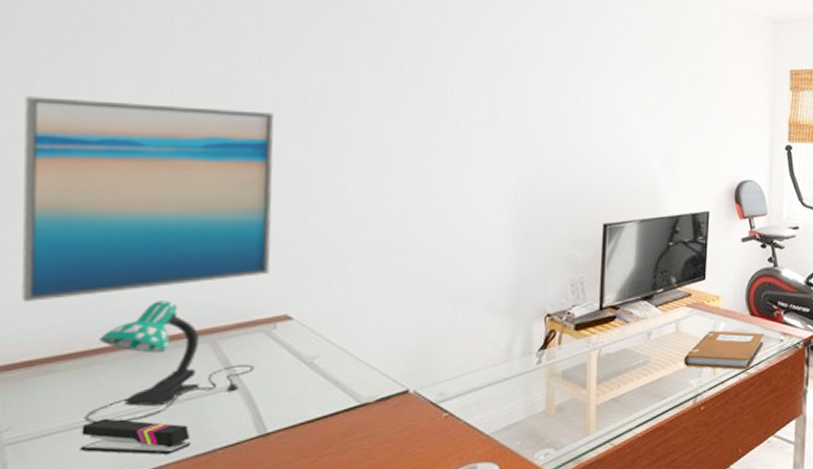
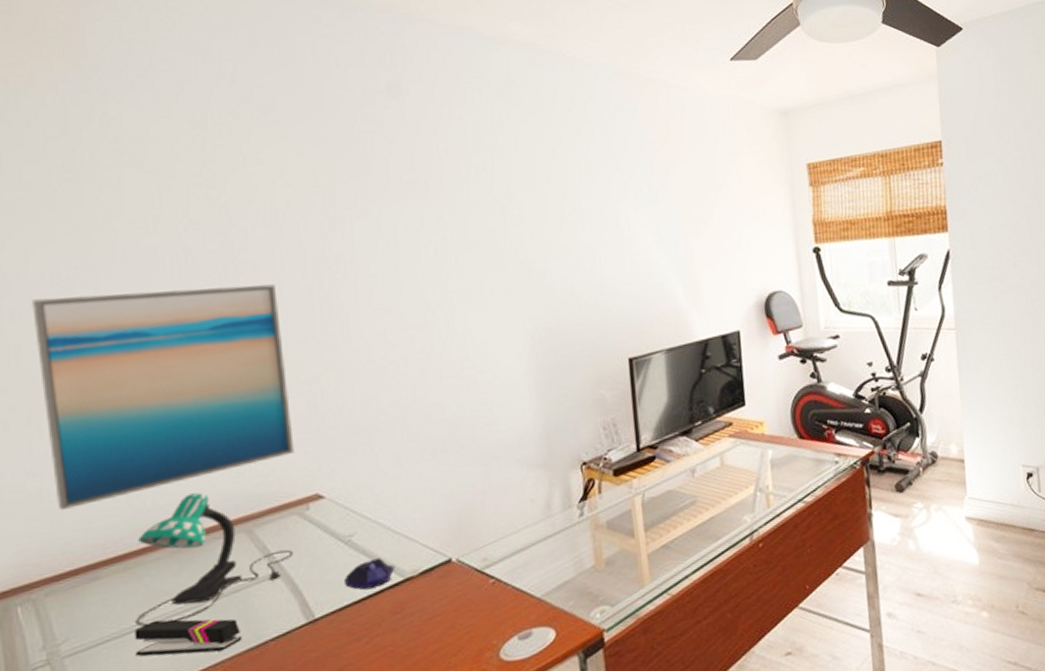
computer mouse: none [301,382,353,411] -> present [345,558,395,590]
notebook: present [684,331,764,371] -> none [734,456,818,503]

